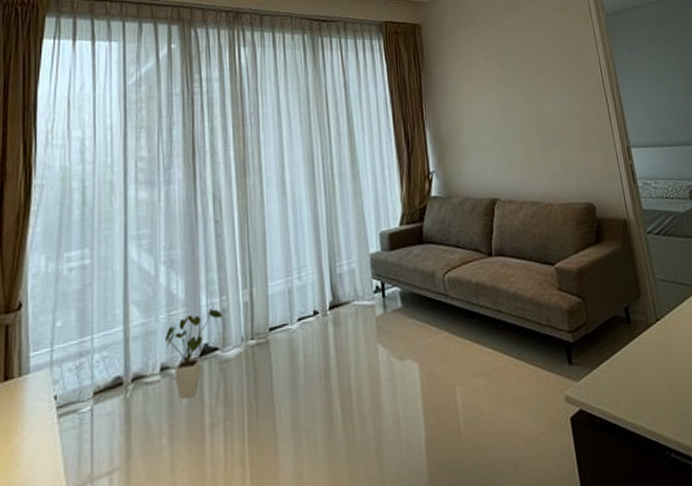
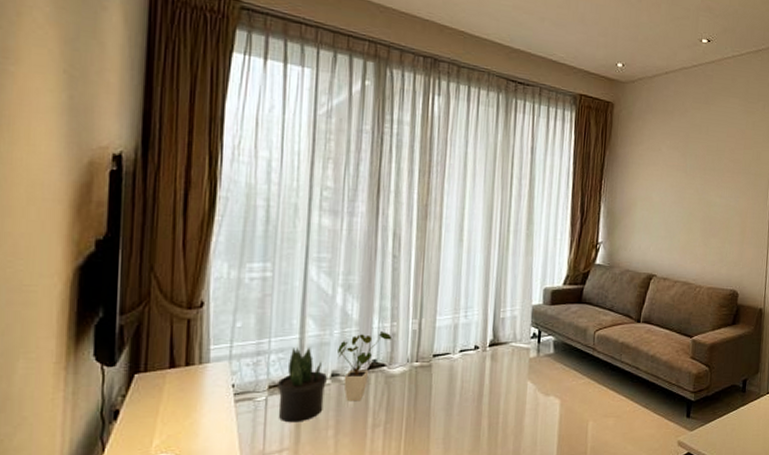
planter: none [104,340,156,435] -> present [278,348,327,423]

